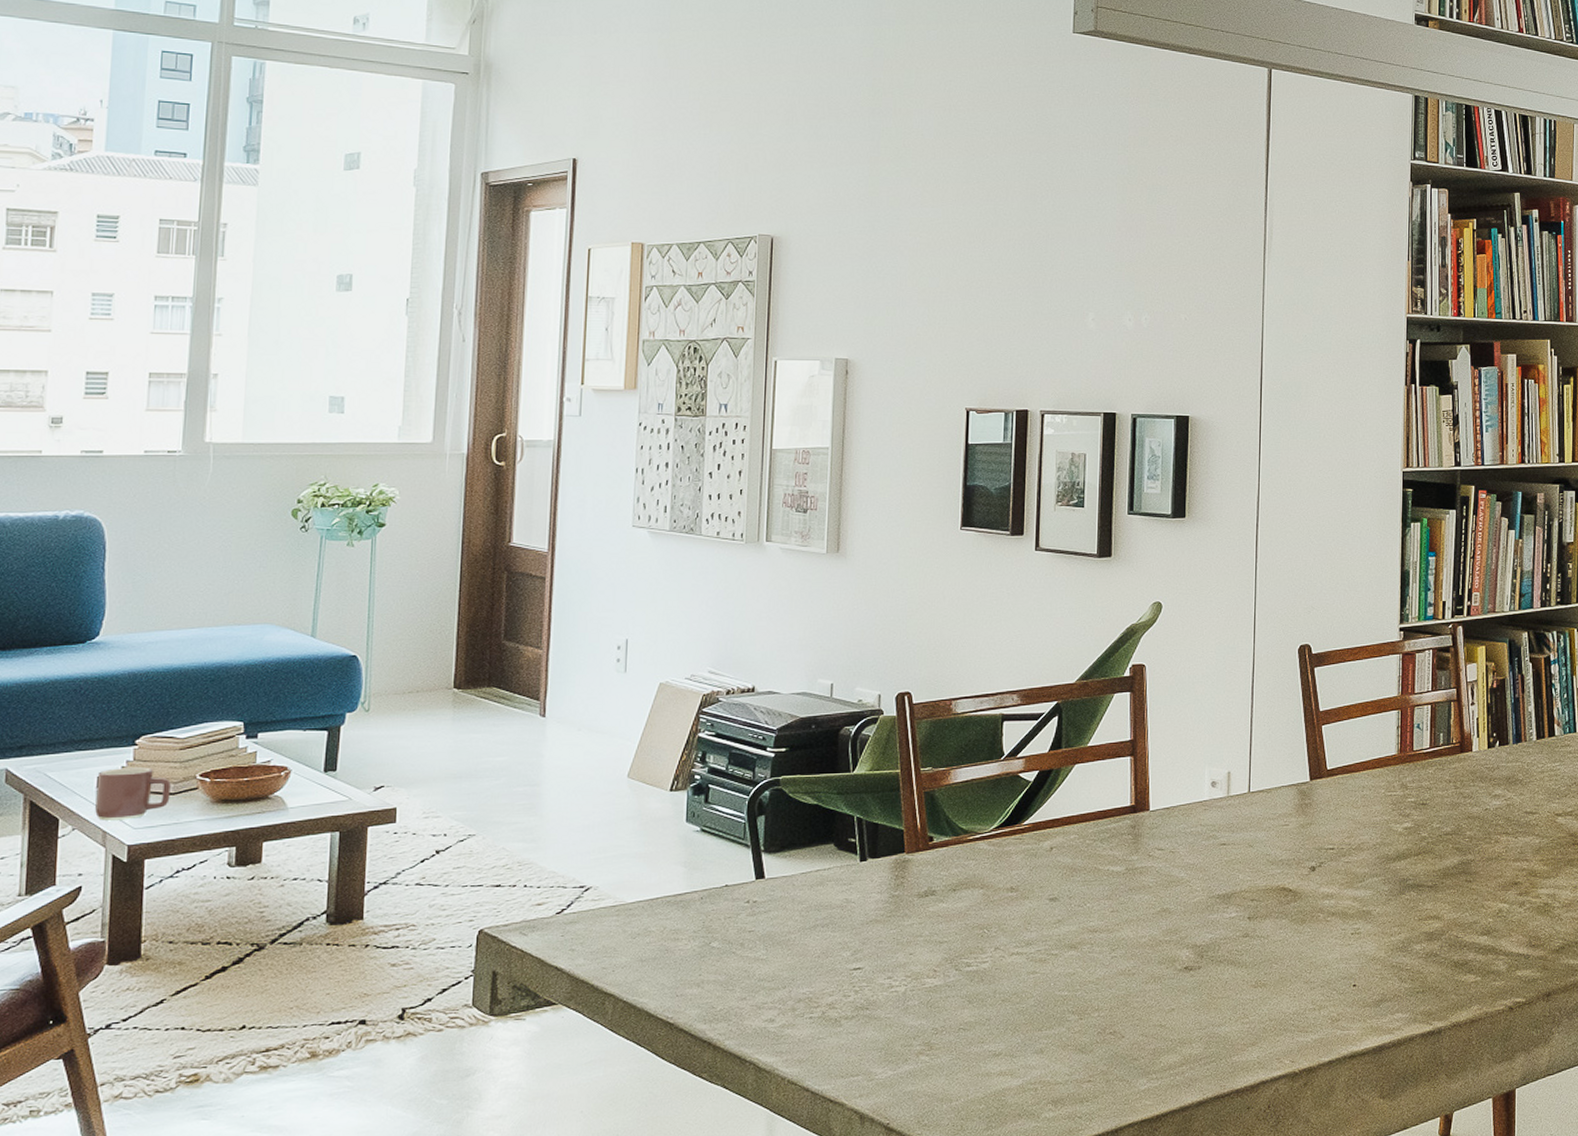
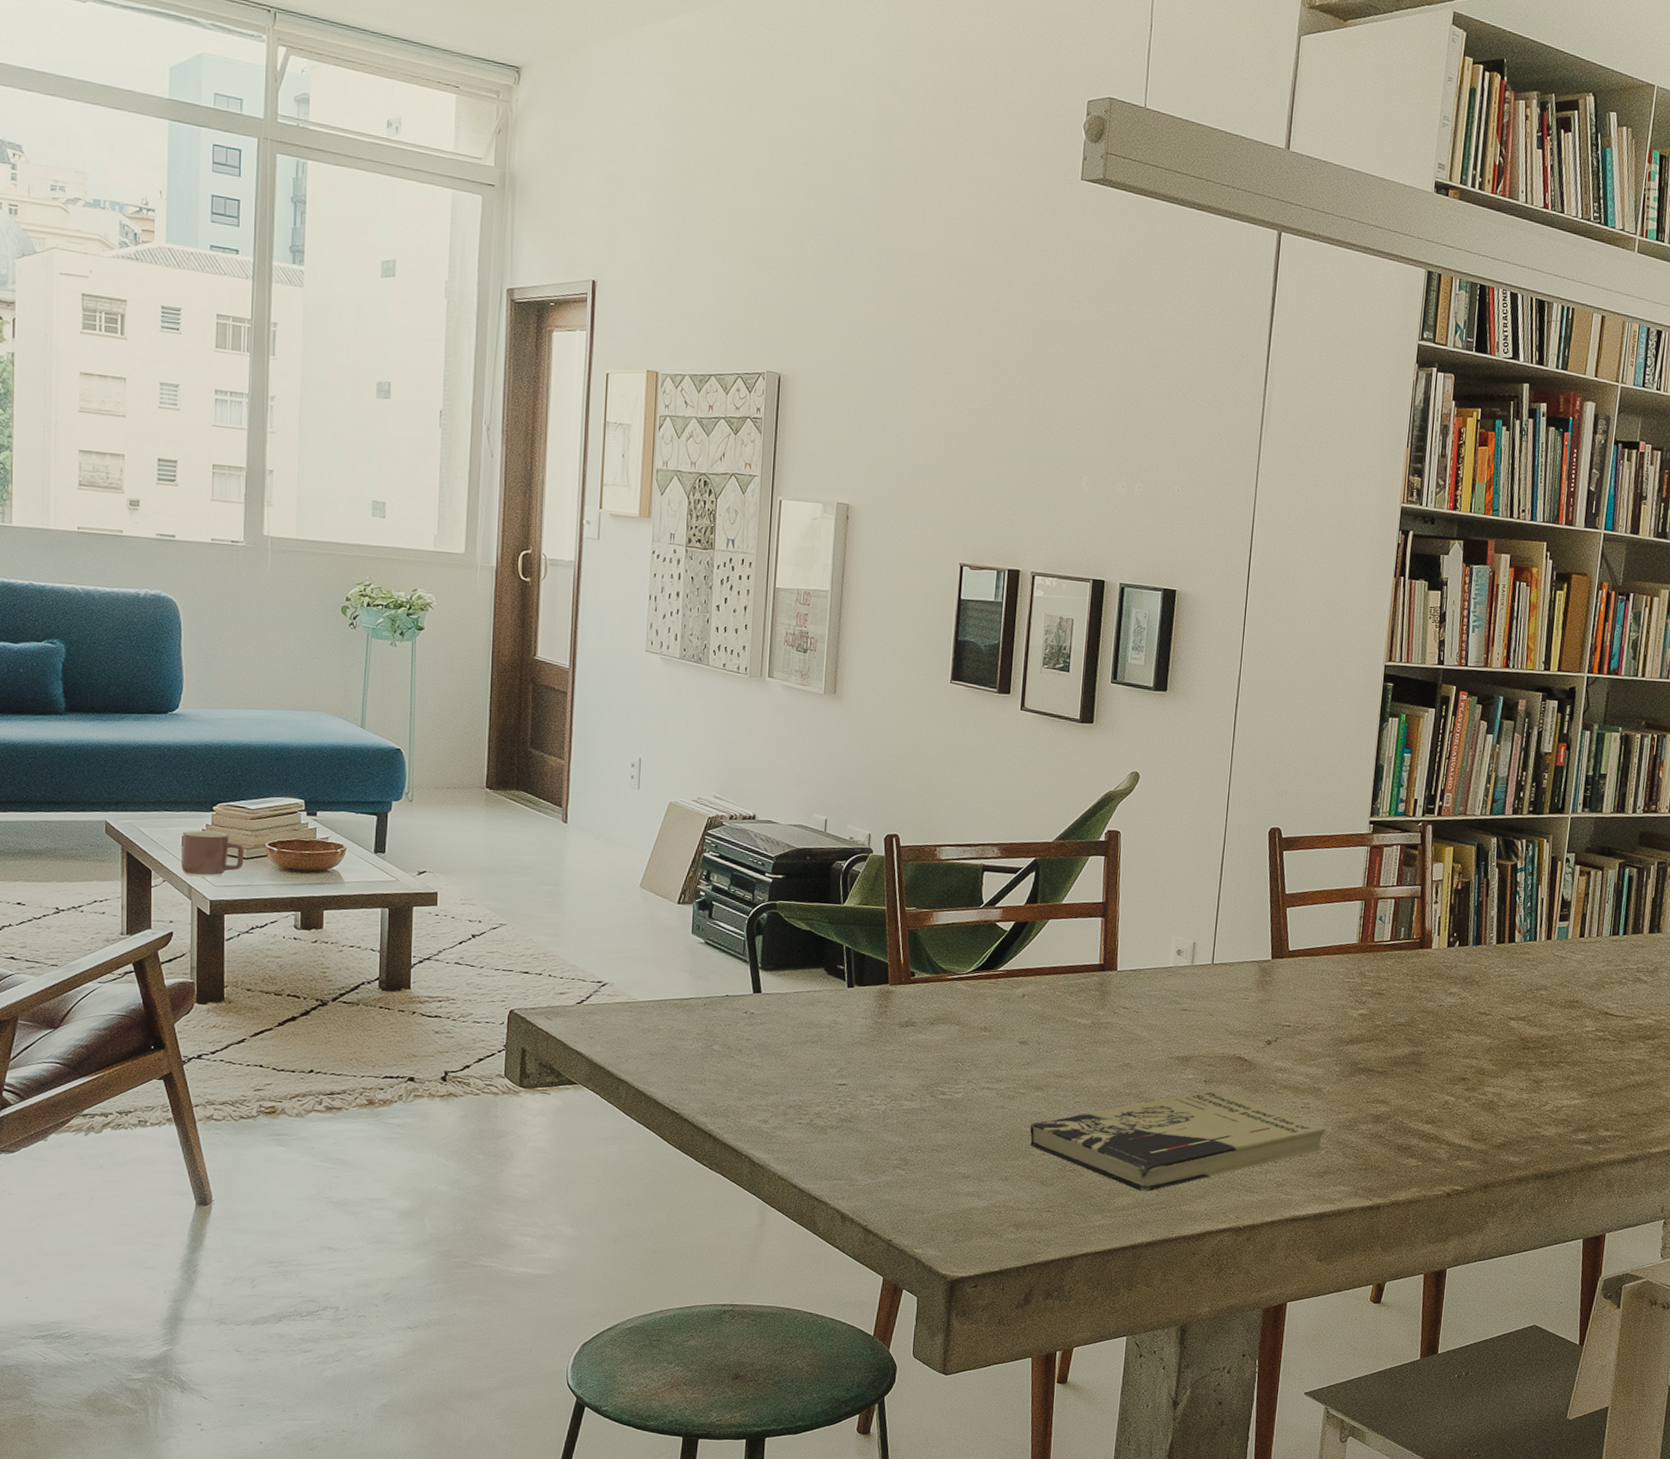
book: none [1065,926,1379,1047] -> present [1029,1090,1326,1192]

